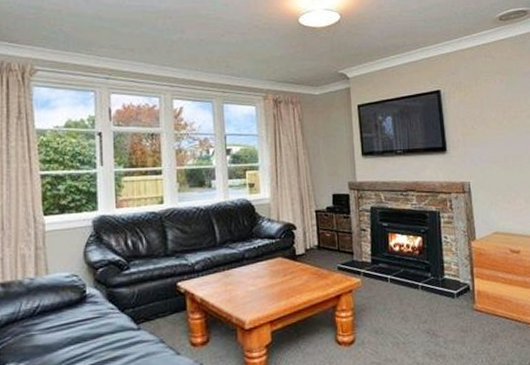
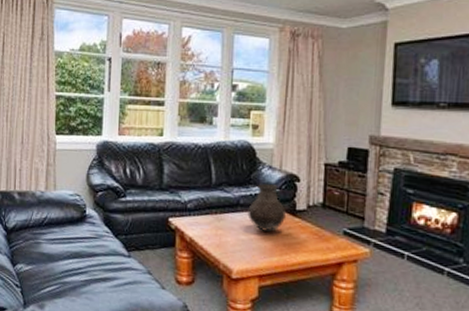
vase: none [252,235,289,279] -> present [246,184,287,232]

